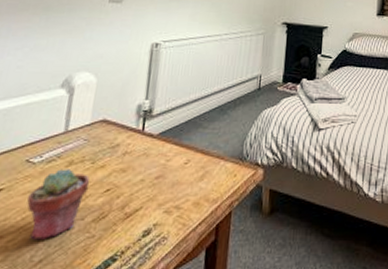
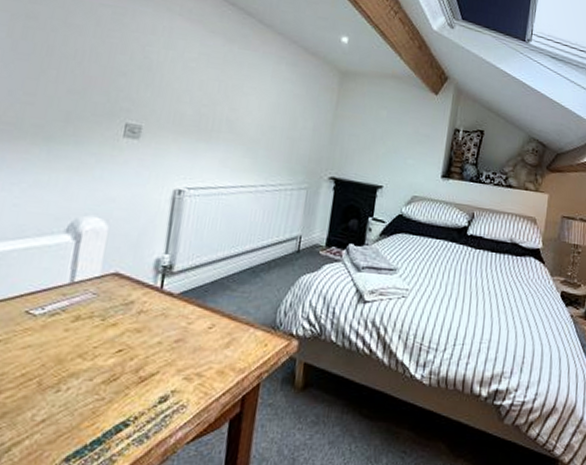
potted succulent: present [27,169,90,240] -> none [27,324,100,399]

